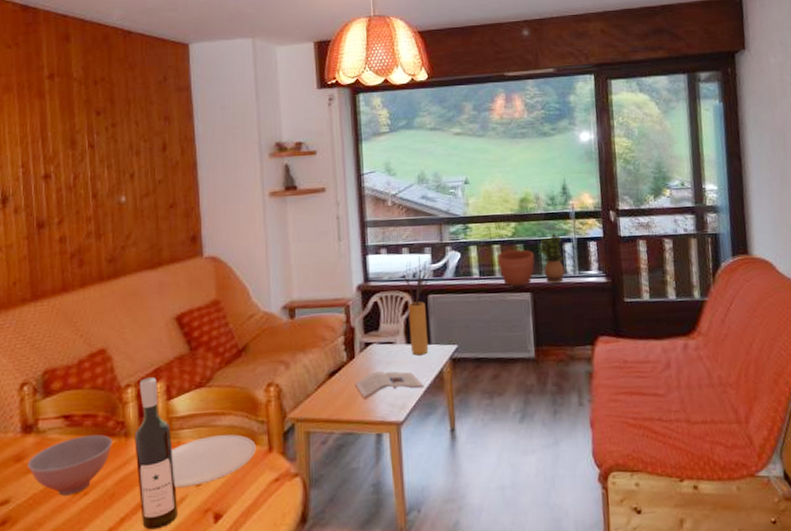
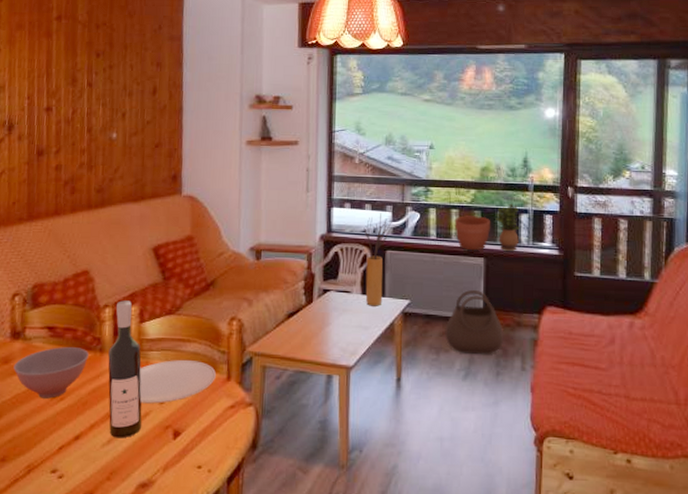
magazine: present [354,371,424,399] -> none [310,316,375,342]
basket: none [496,327,559,395] -> present [445,290,504,354]

